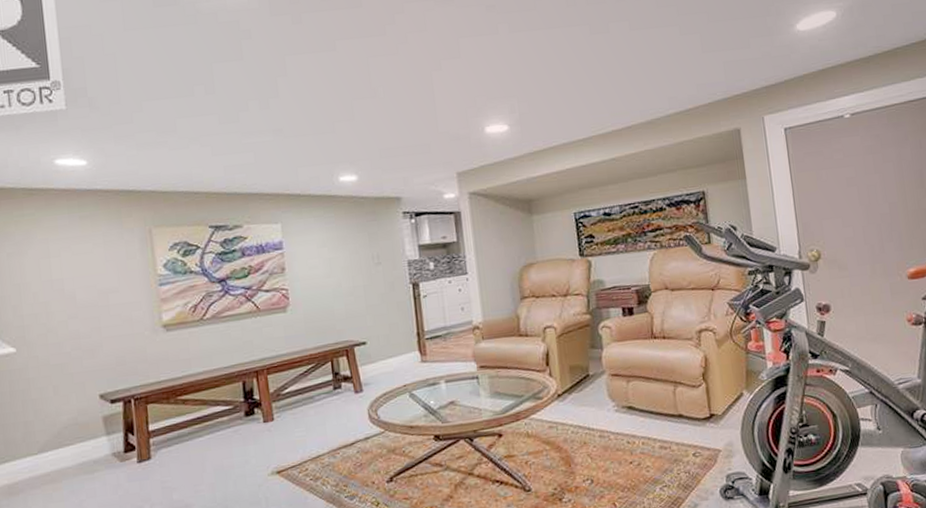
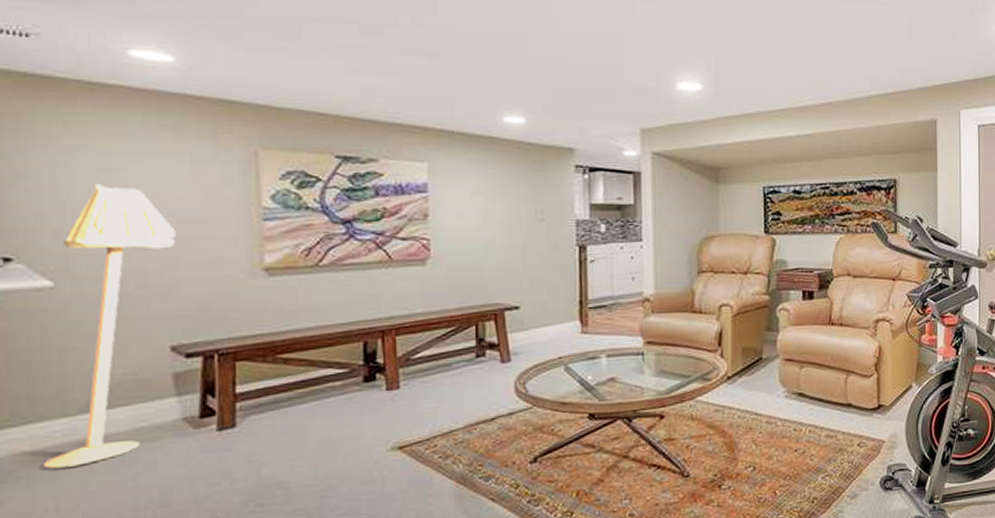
floor lamp: none [17,267,98,498] -> present [42,183,176,469]

